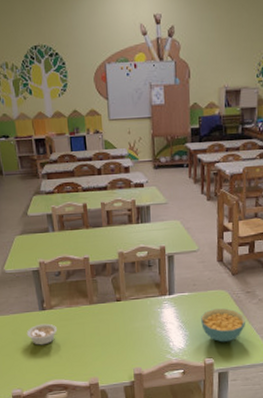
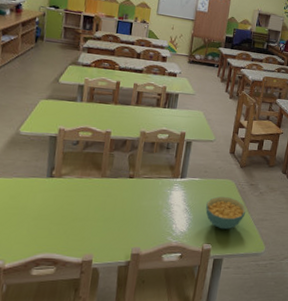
legume: present [26,323,58,345] -> none [26,191,62,214]

